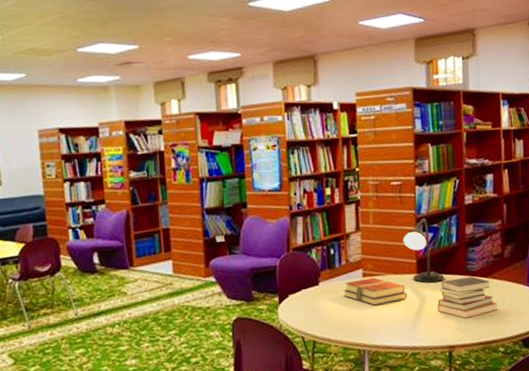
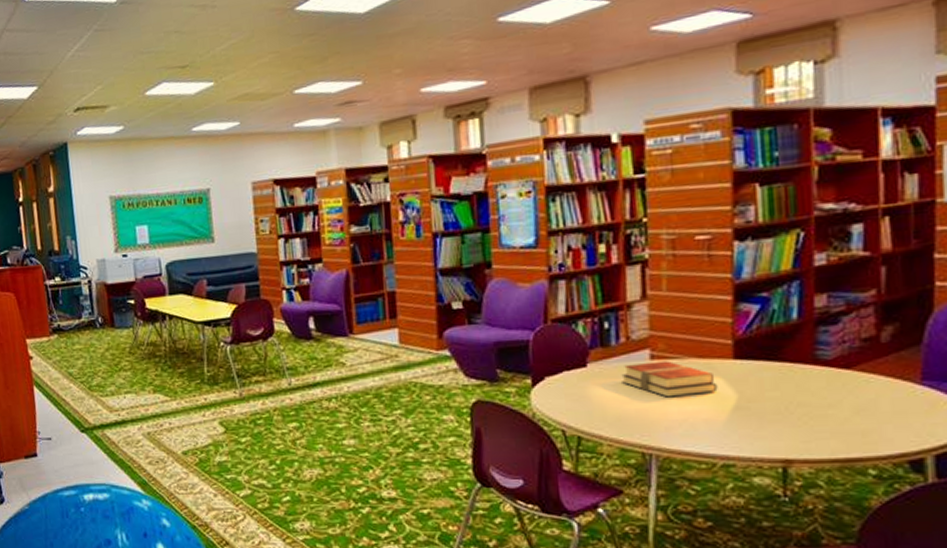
desk lamp: present [403,218,445,283] -> none [712,285,778,372]
books: present [437,276,498,319] -> none [764,367,868,424]

